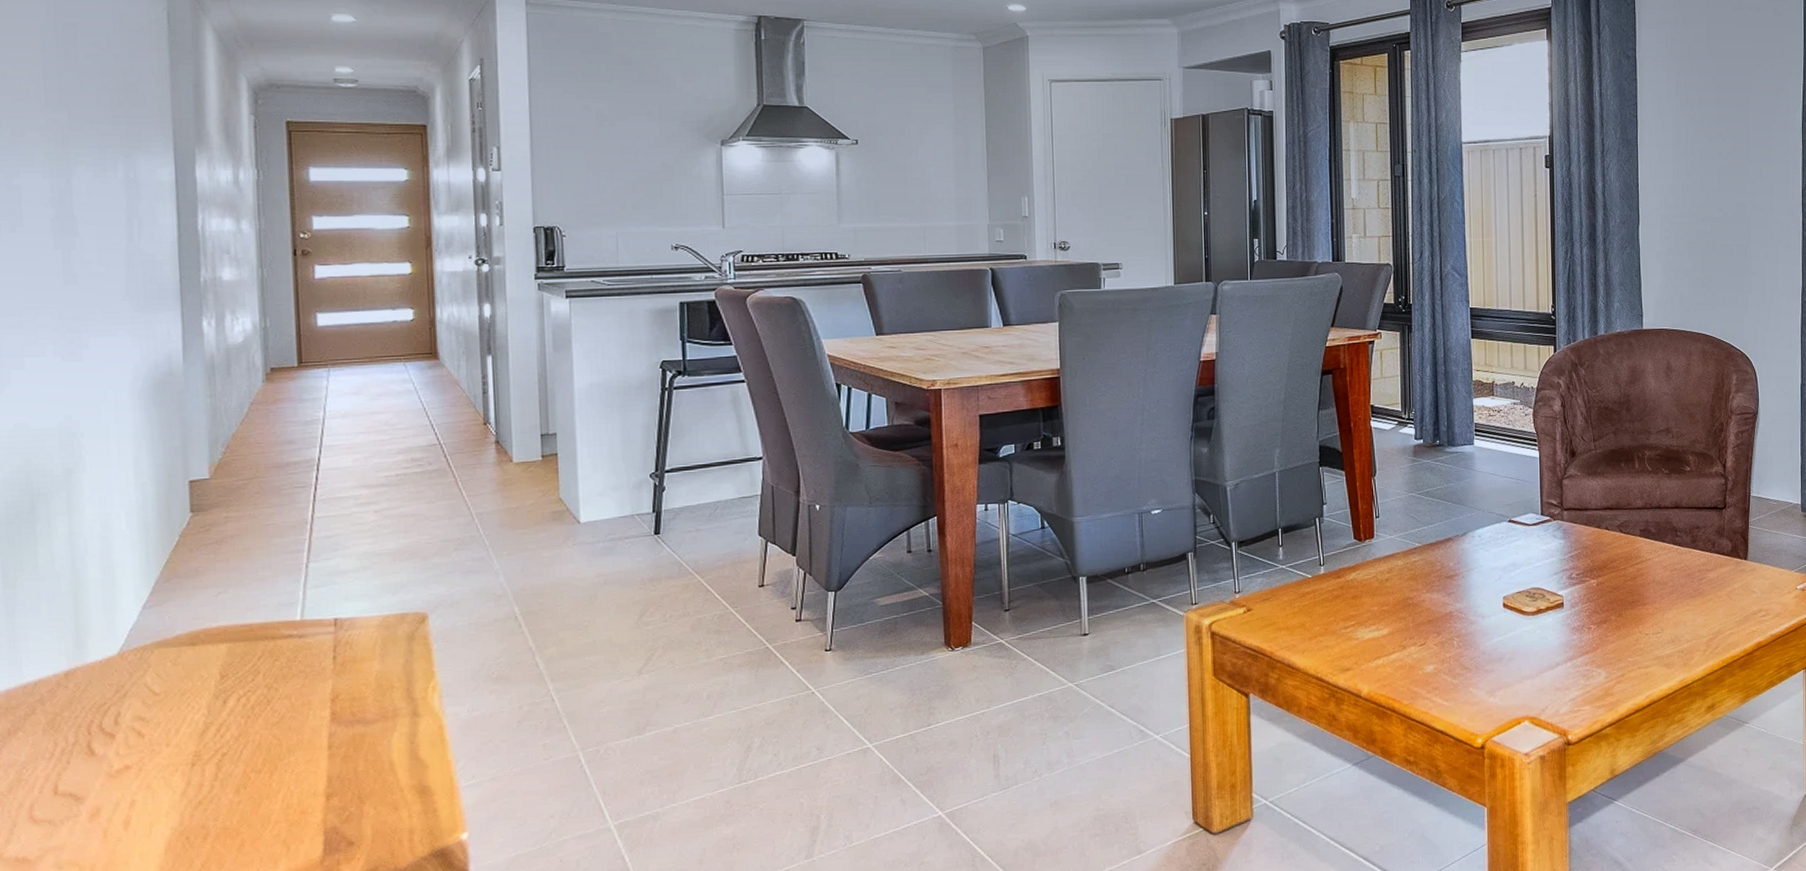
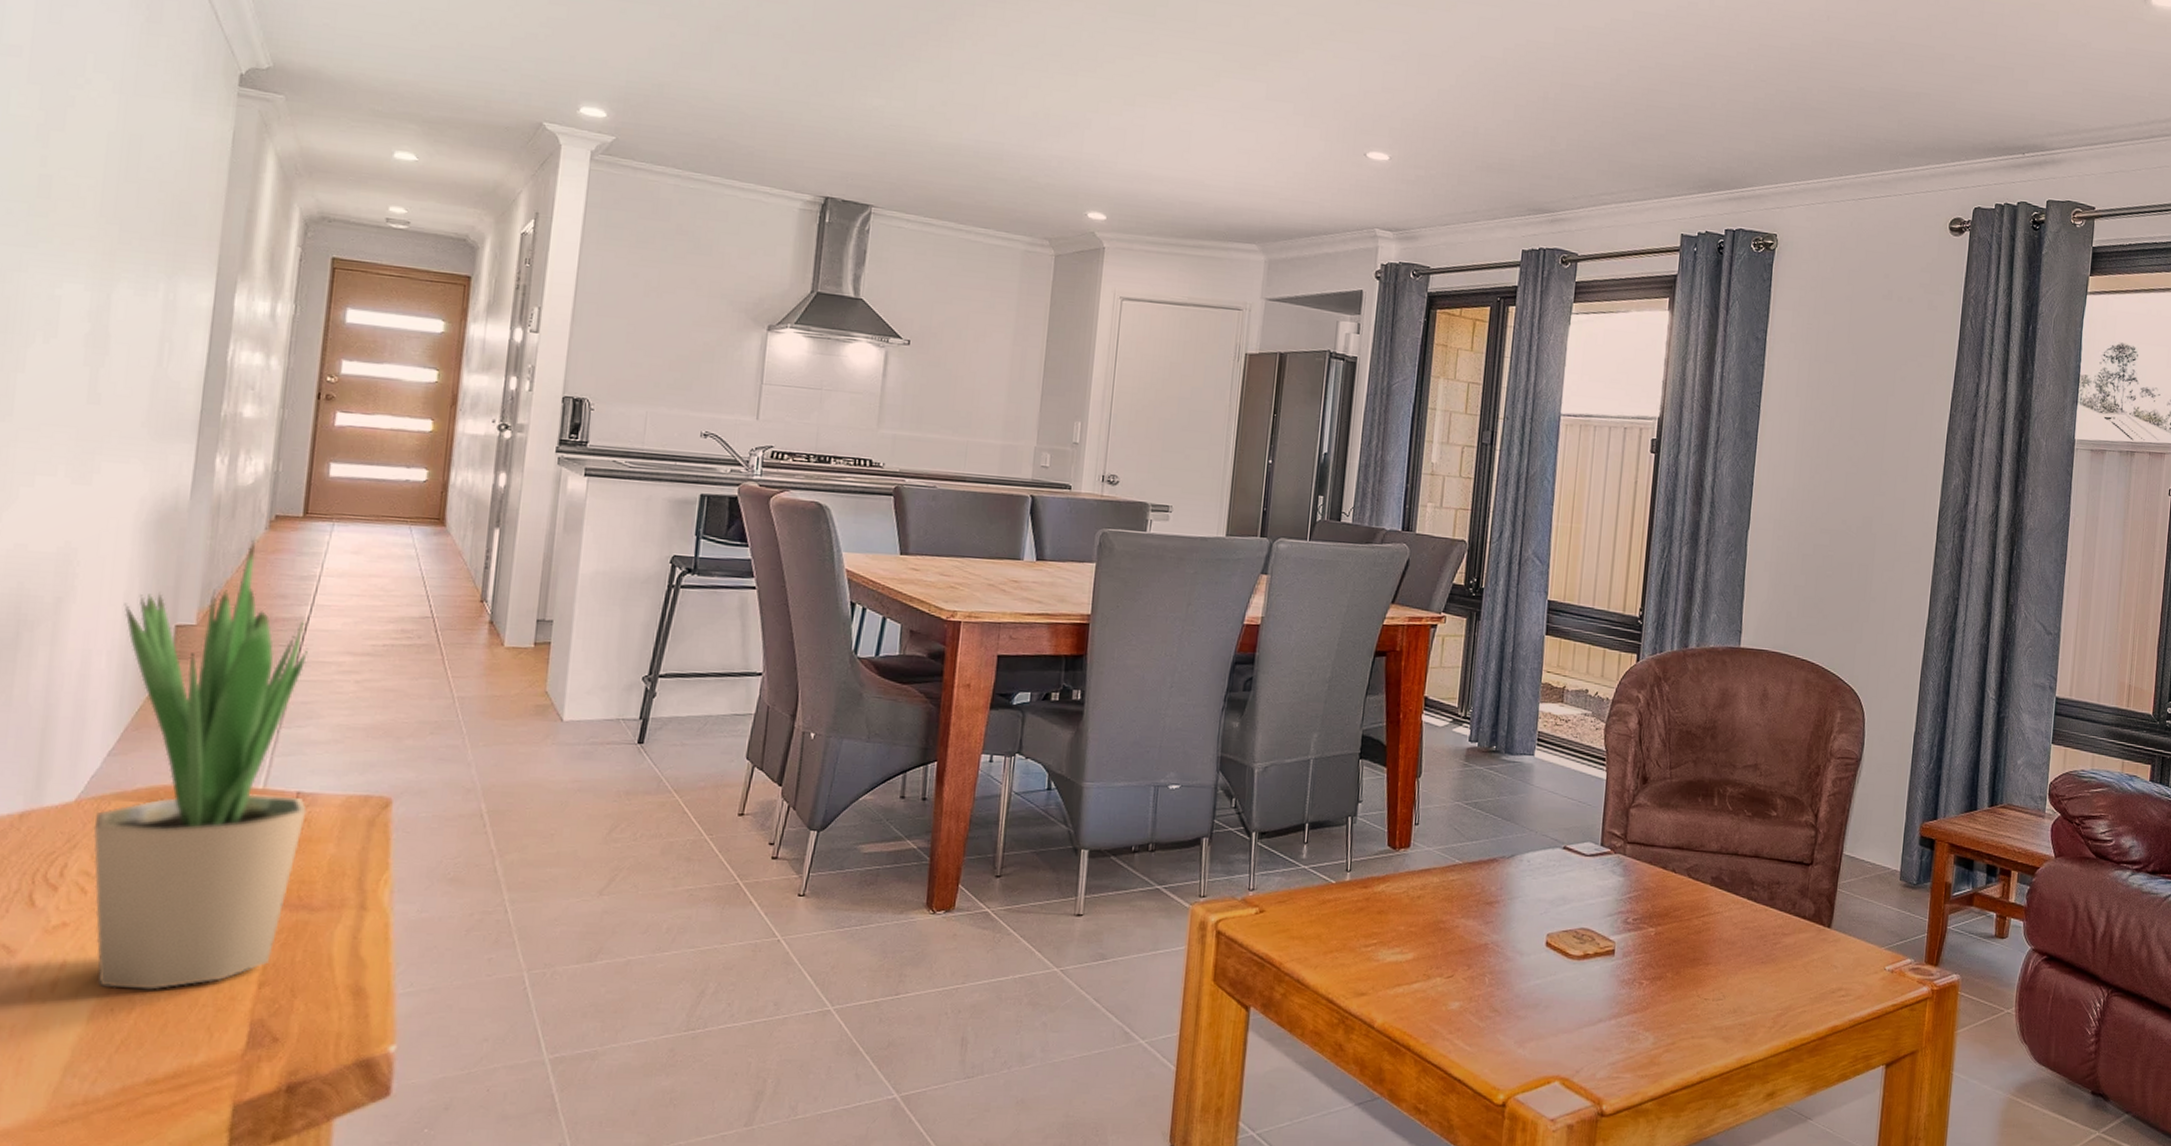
potted plant: none [134,393,347,819] -> present [93,539,308,990]

